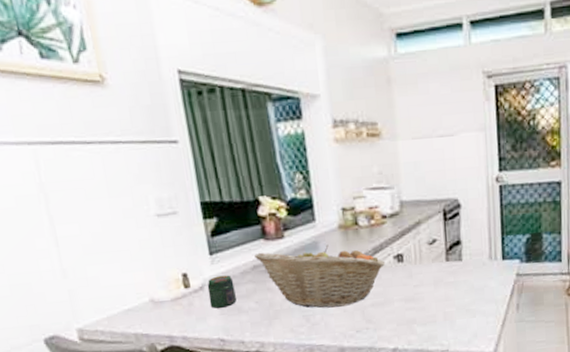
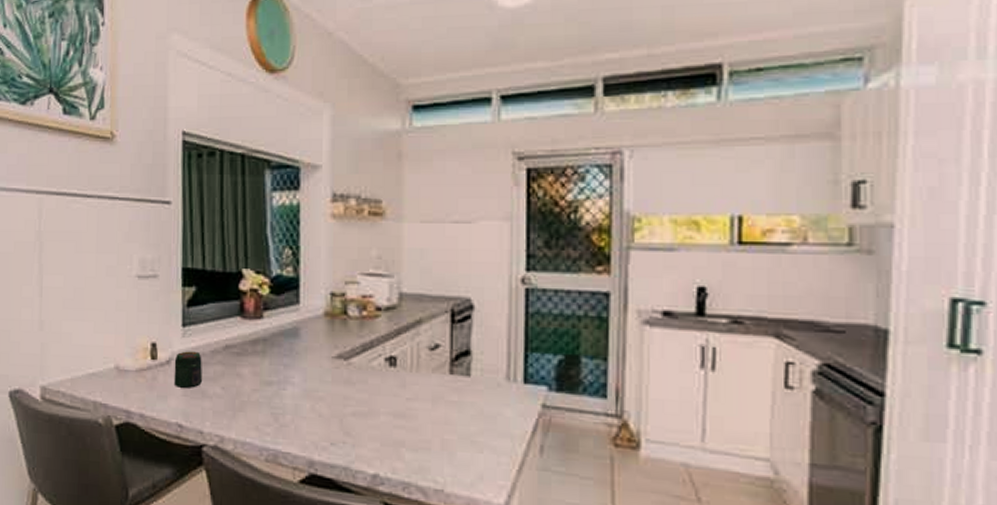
fruit basket: present [254,244,386,308] -> none [228,331,375,410]

